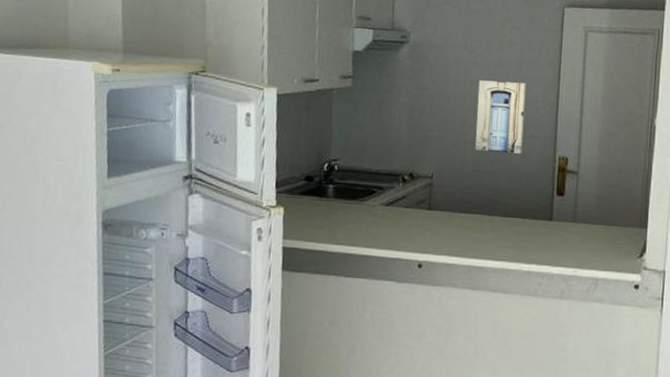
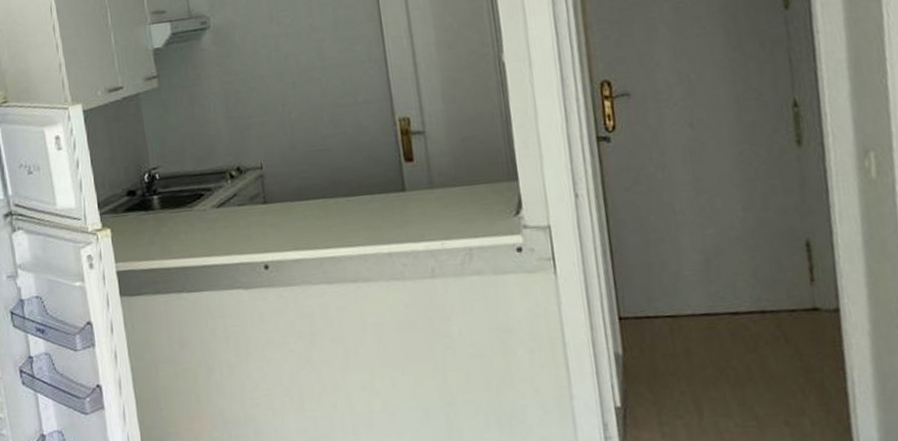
wall art: present [475,80,526,154] -> none [293,45,356,130]

